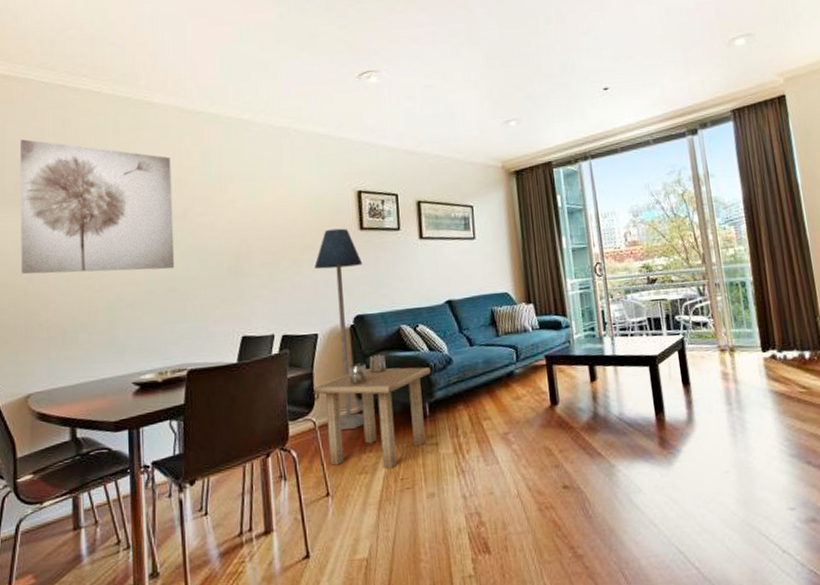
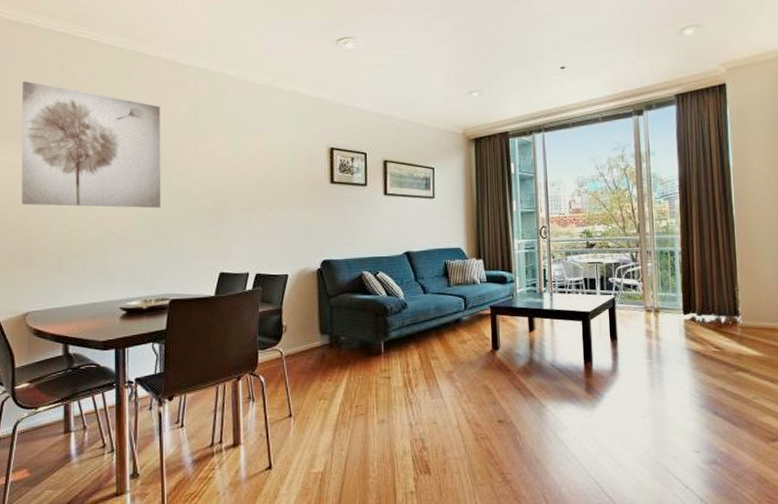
side table: present [312,354,430,470] -> none [281,296,387,397]
floor lamp: present [314,228,365,430] -> none [288,181,332,361]

